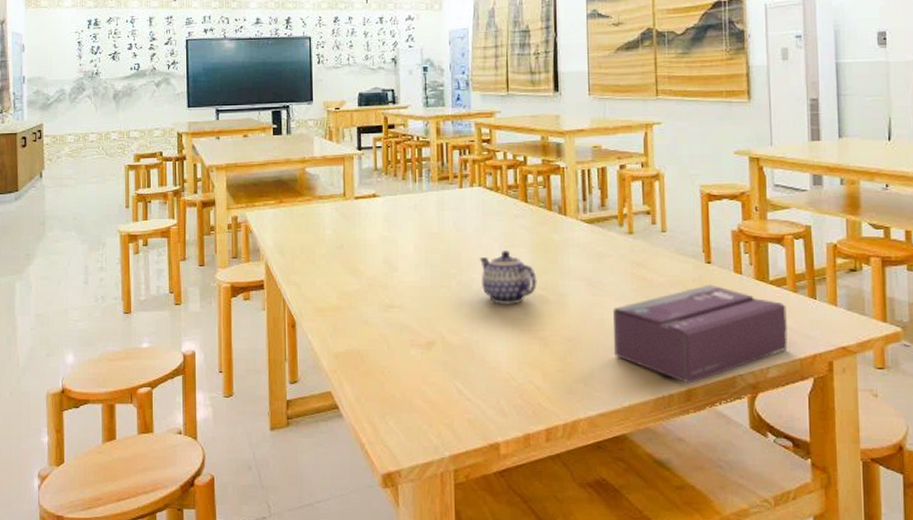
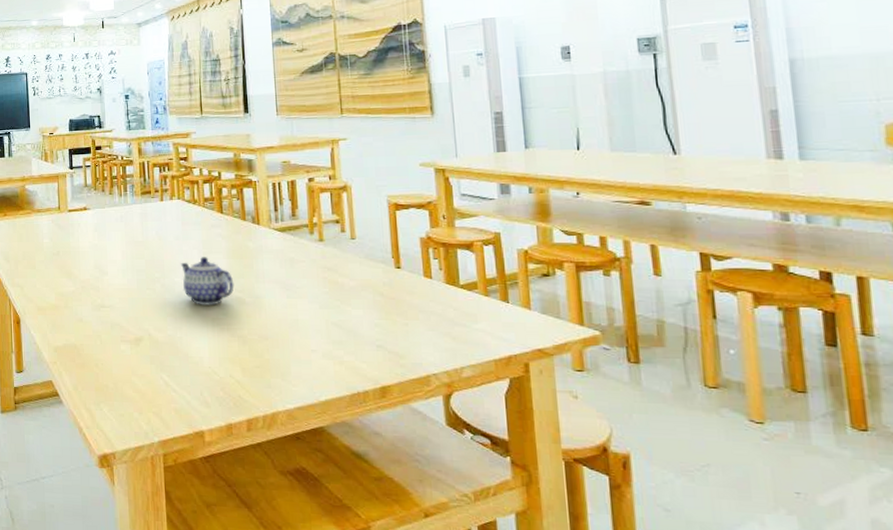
tissue box: present [613,284,788,384] -> none [307,288,481,381]

